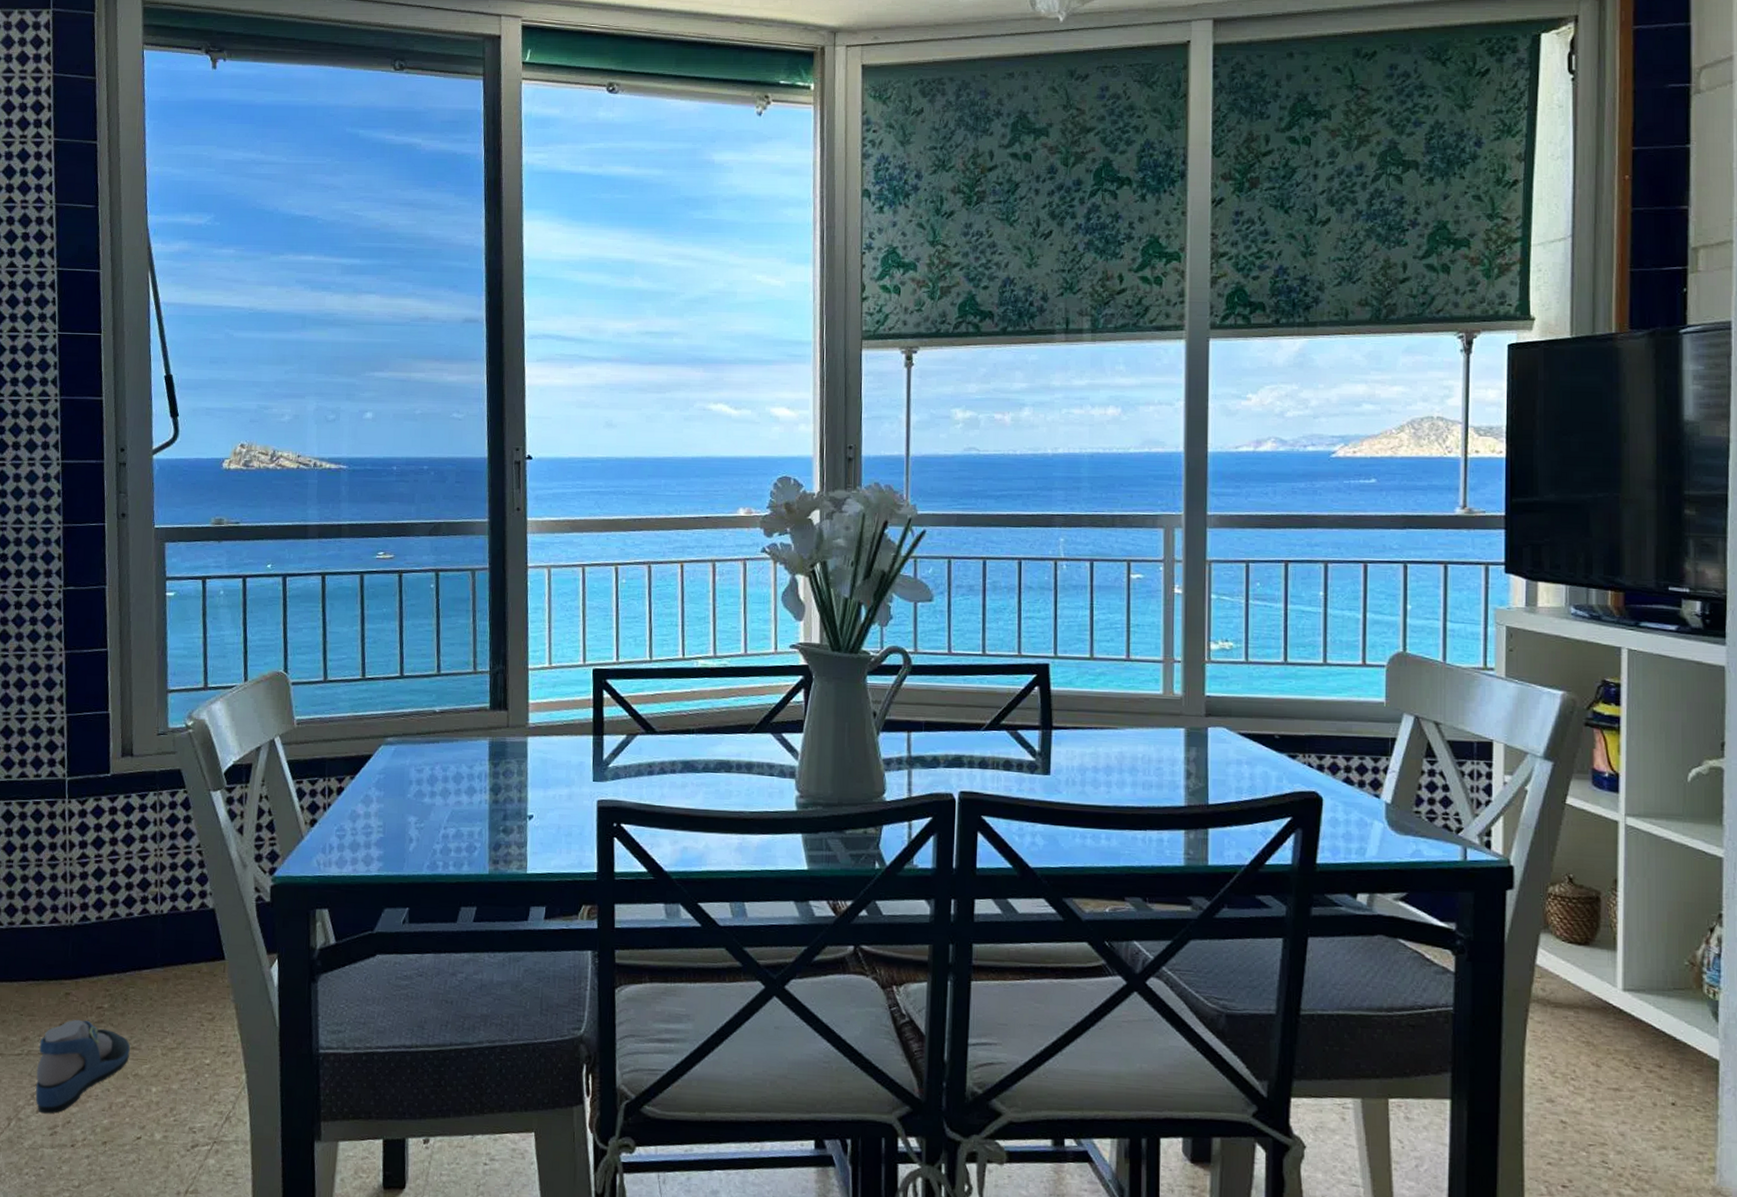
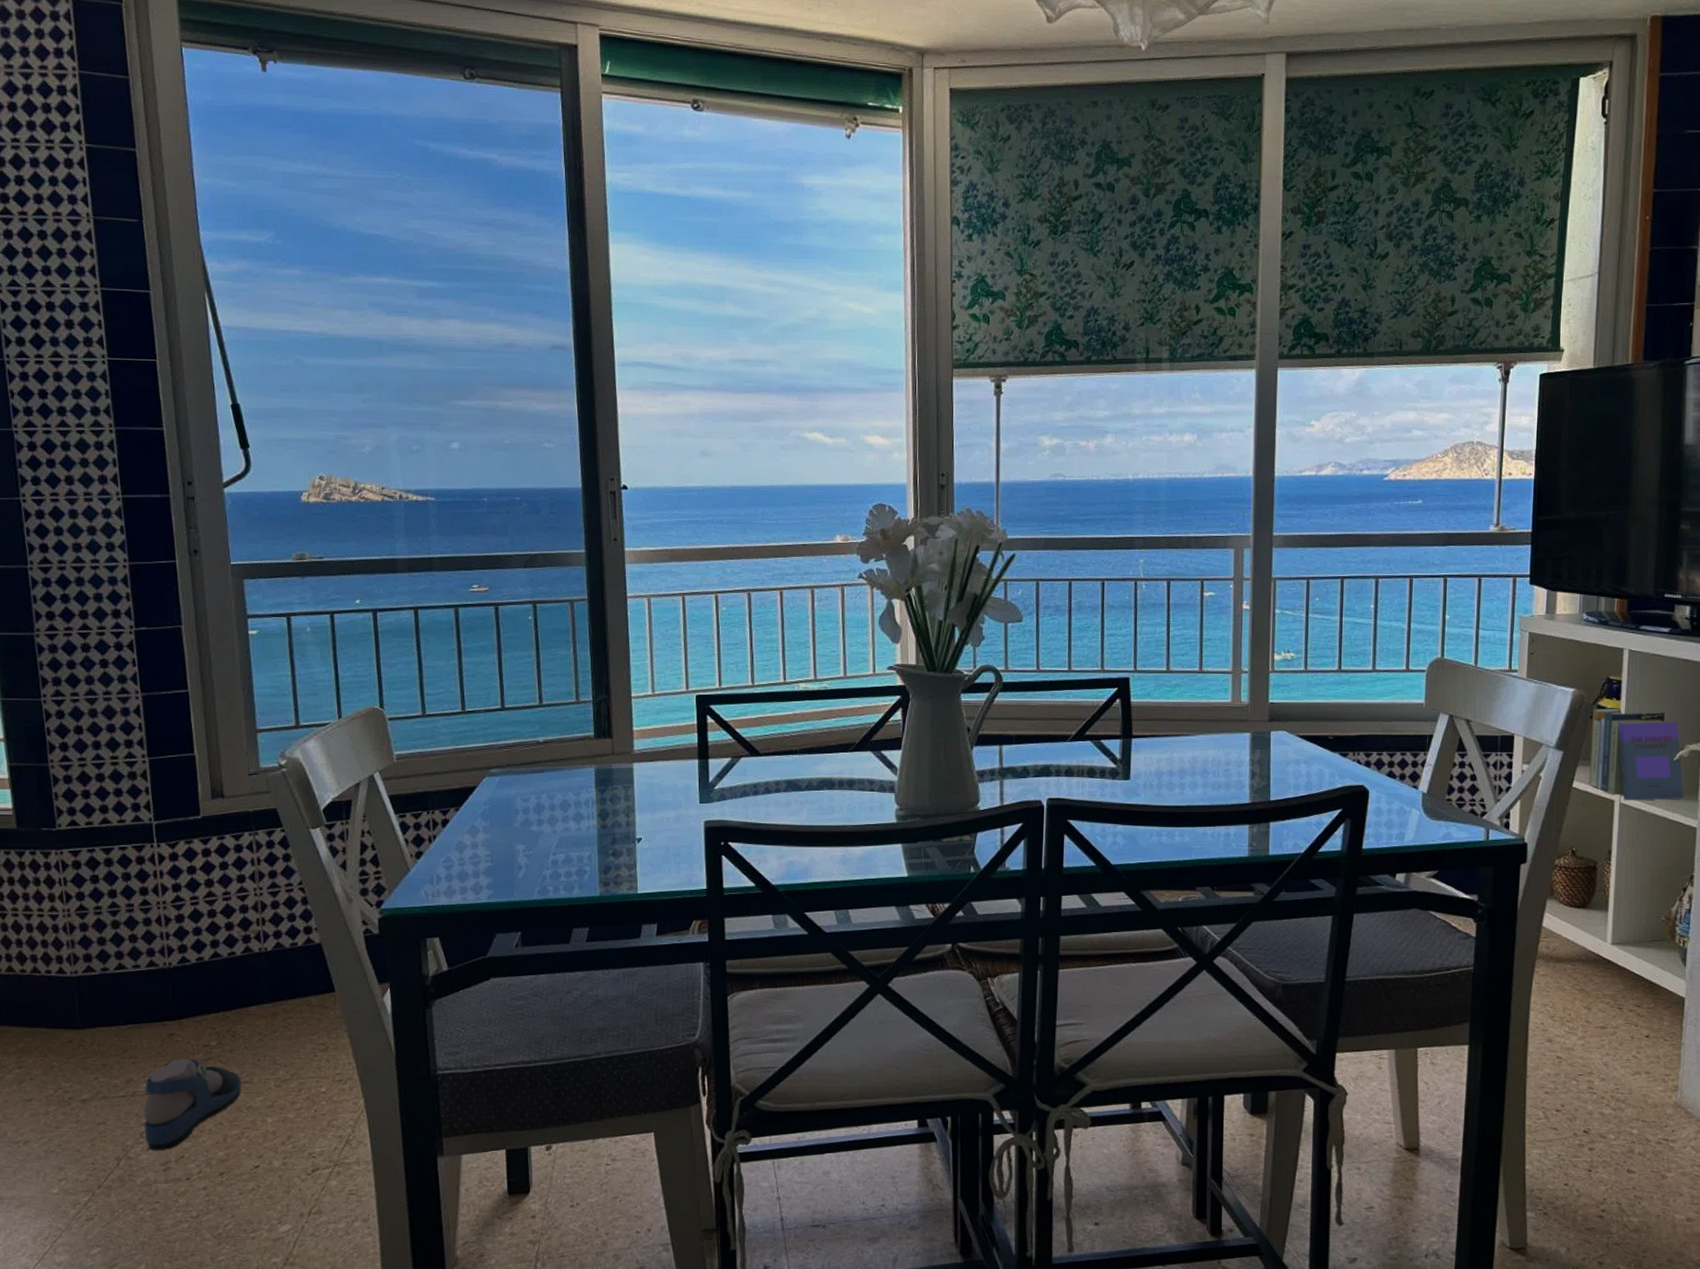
books: none [1586,715,1705,823] -> present [1589,708,1684,801]

